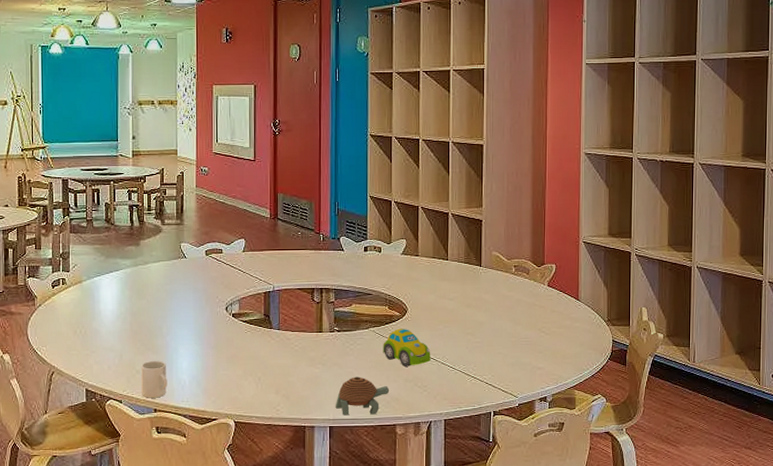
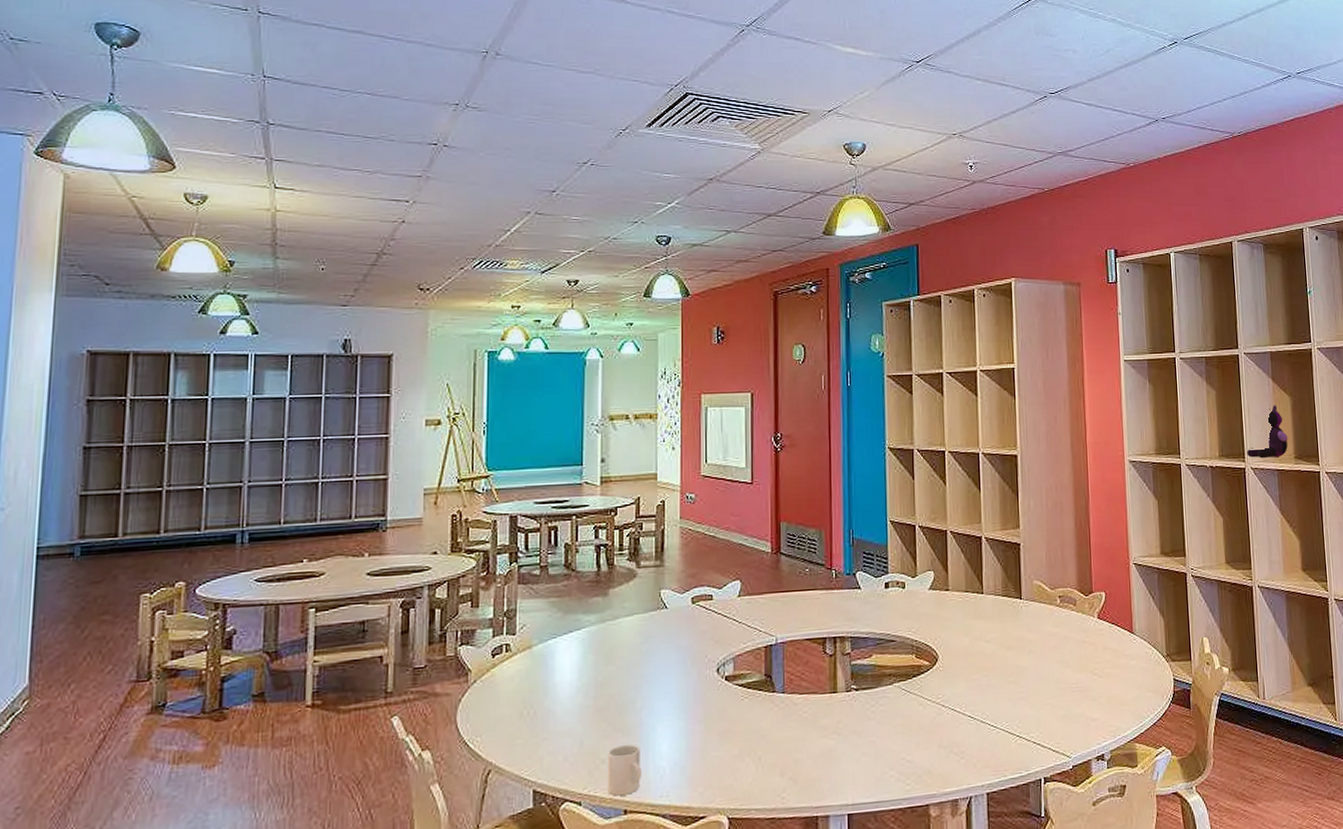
toy animal: present [335,376,390,416] -> none [854,746,920,798]
toy car: present [383,328,431,366] -> none [910,680,968,729]
stuffed animal: none [696,107,737,155] -> present [1246,405,1288,459]

